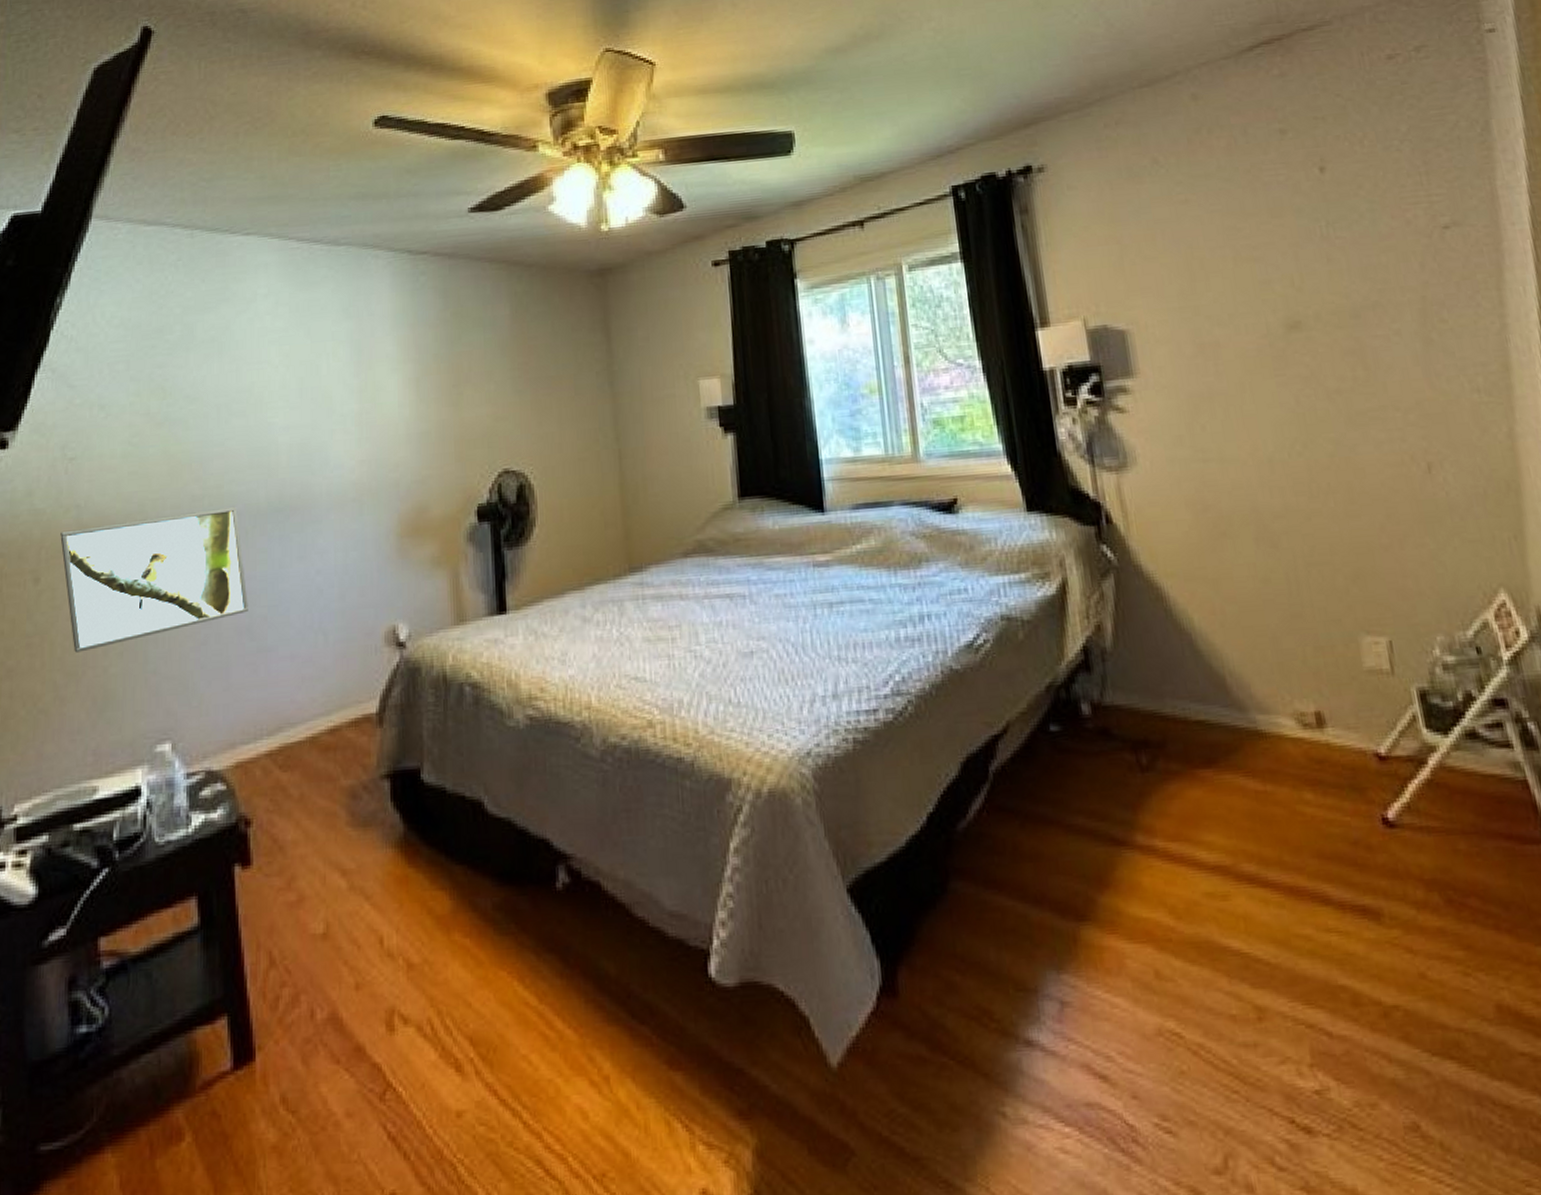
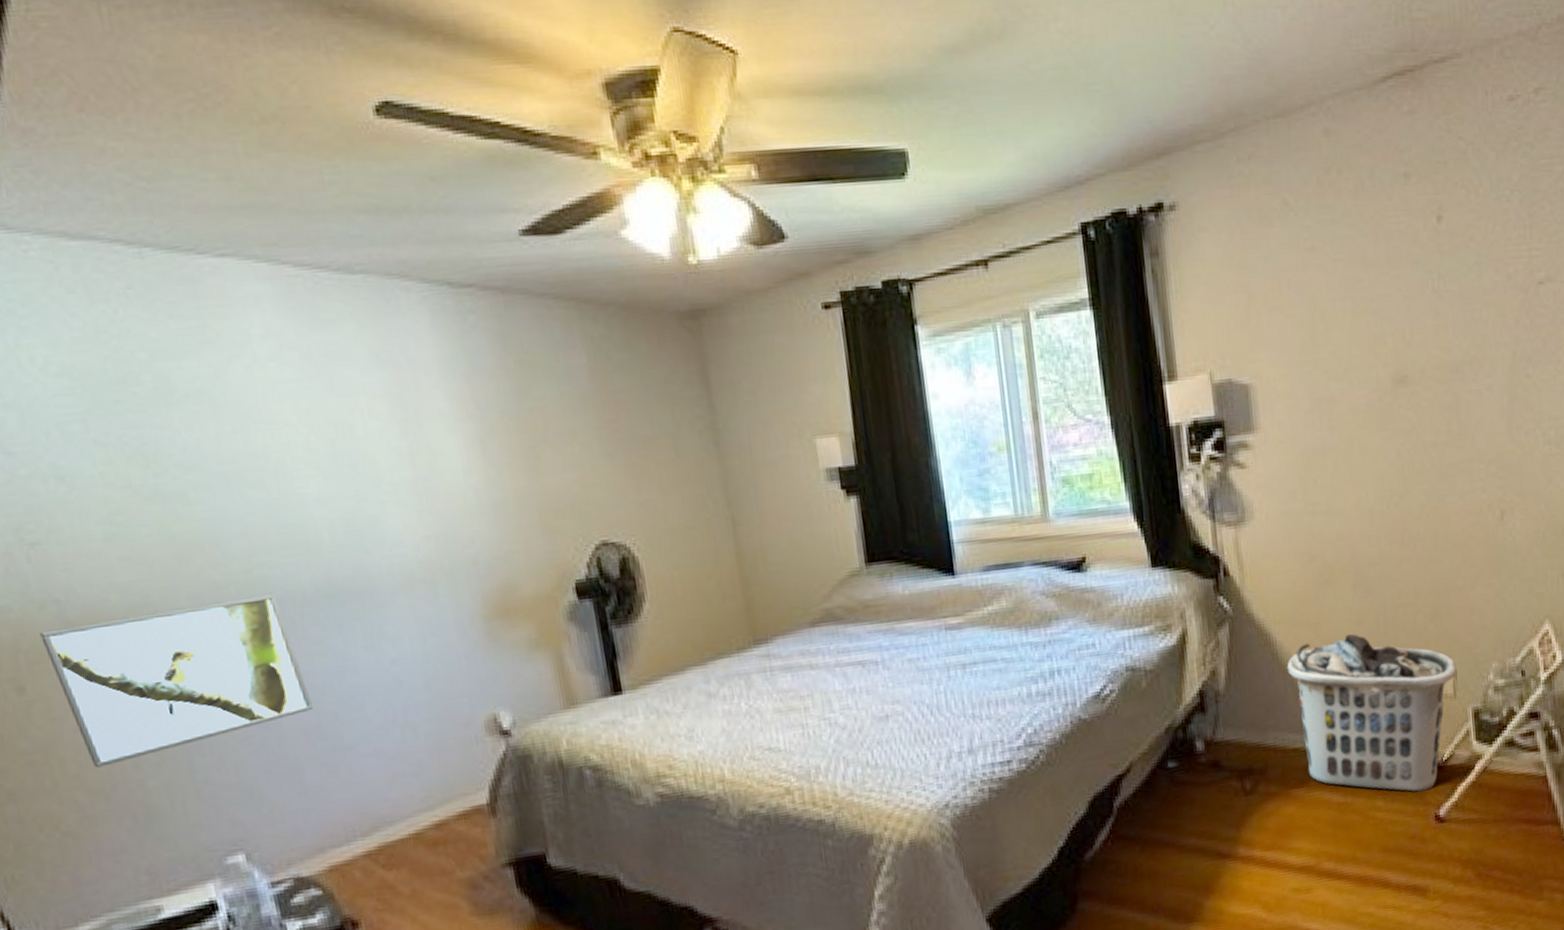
clothes hamper: none [1183,593,1392,786] -> present [1287,634,1456,792]

